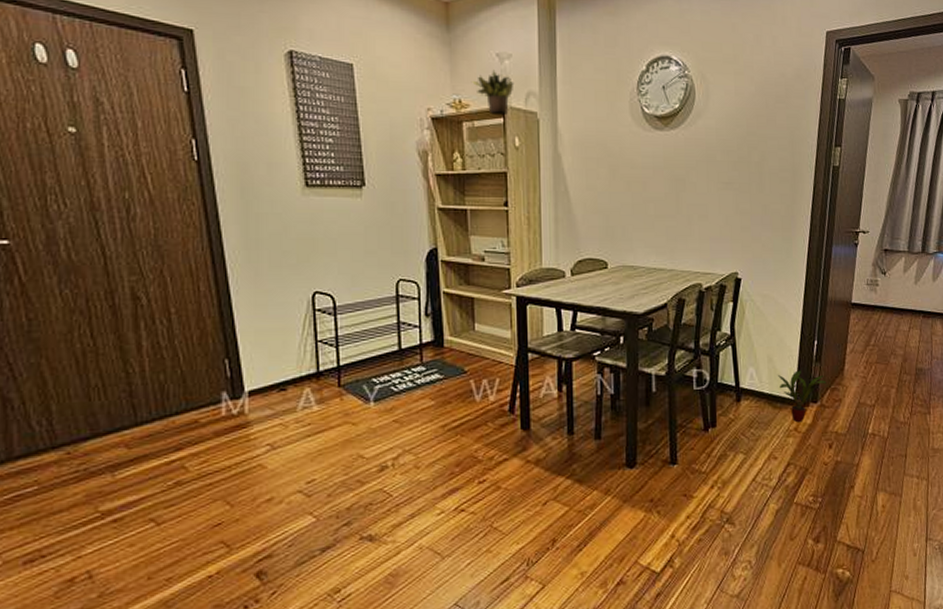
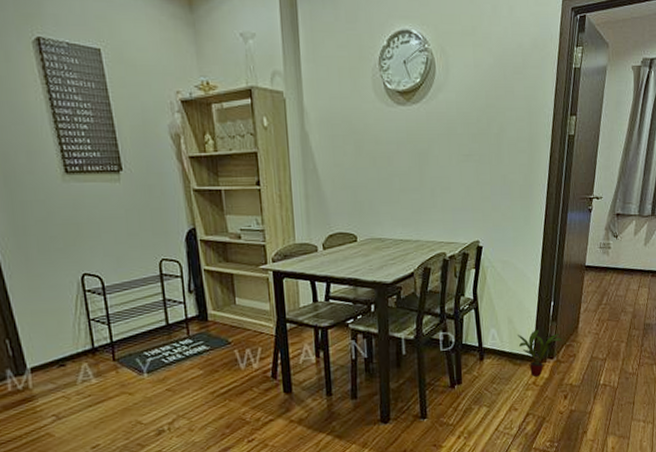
potted plant: present [472,69,514,116] -> none [218,50,260,96]

